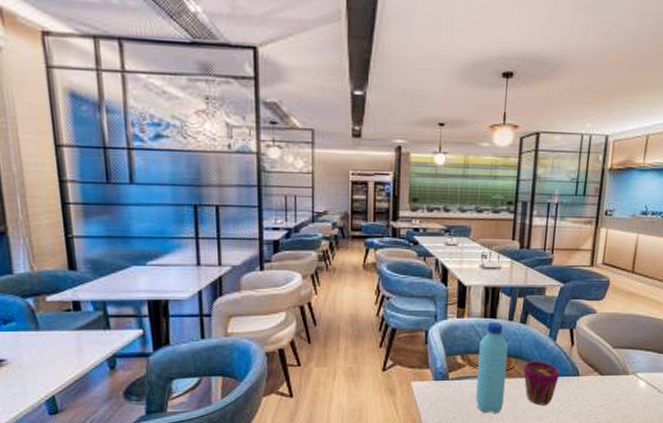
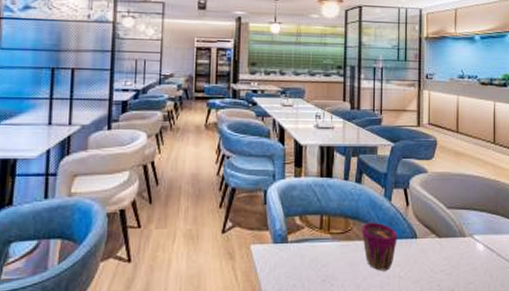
water bottle: present [476,322,509,414] -> none [316,182,346,281]

